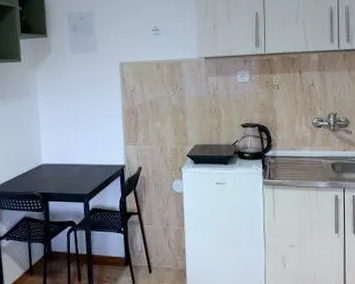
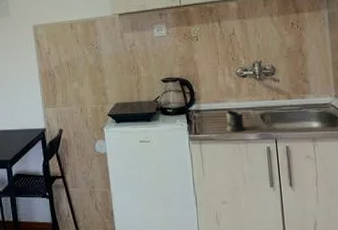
mug: none [299,157,321,180] -> present [226,109,249,132]

